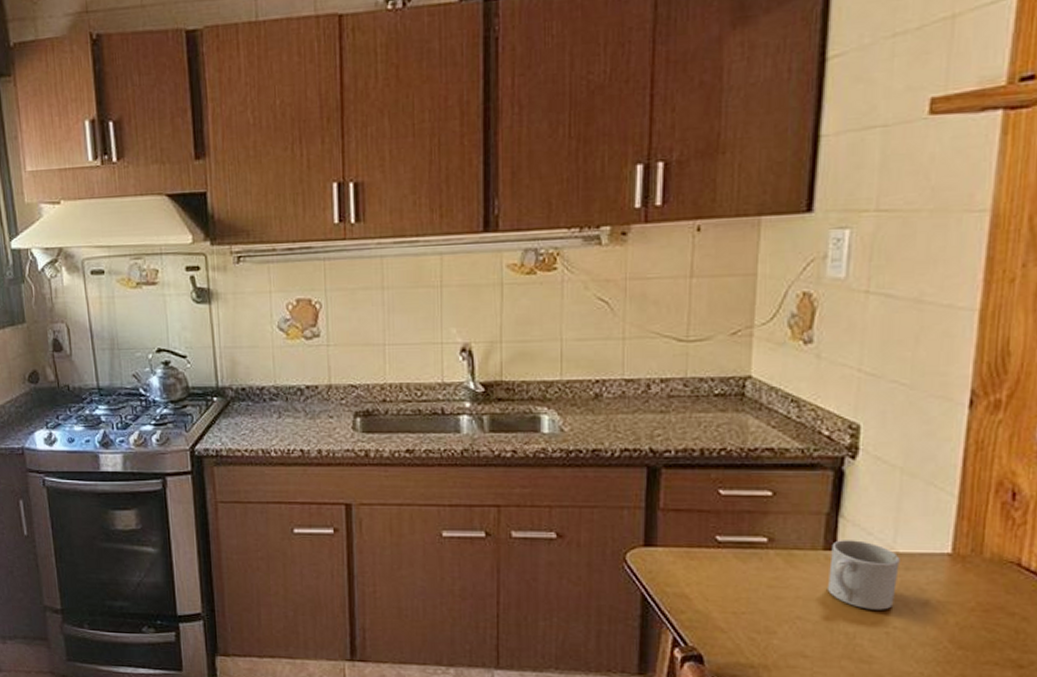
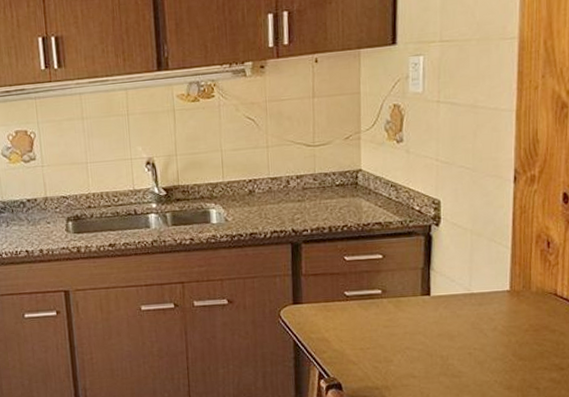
mug: present [826,540,900,610] -> none [425,286,475,337]

